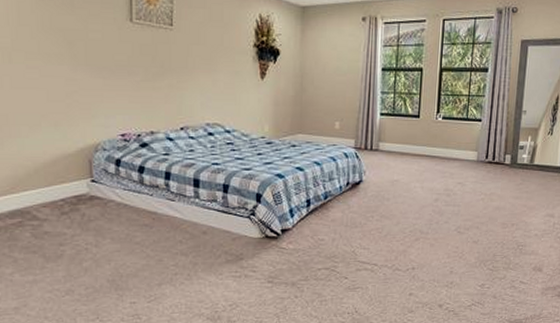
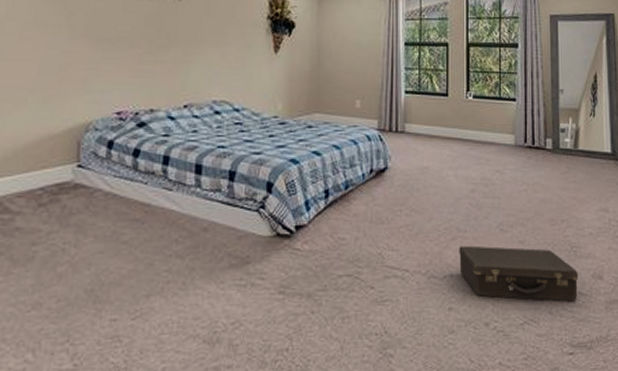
suitcase: none [420,245,522,289] -> present [459,245,579,302]

